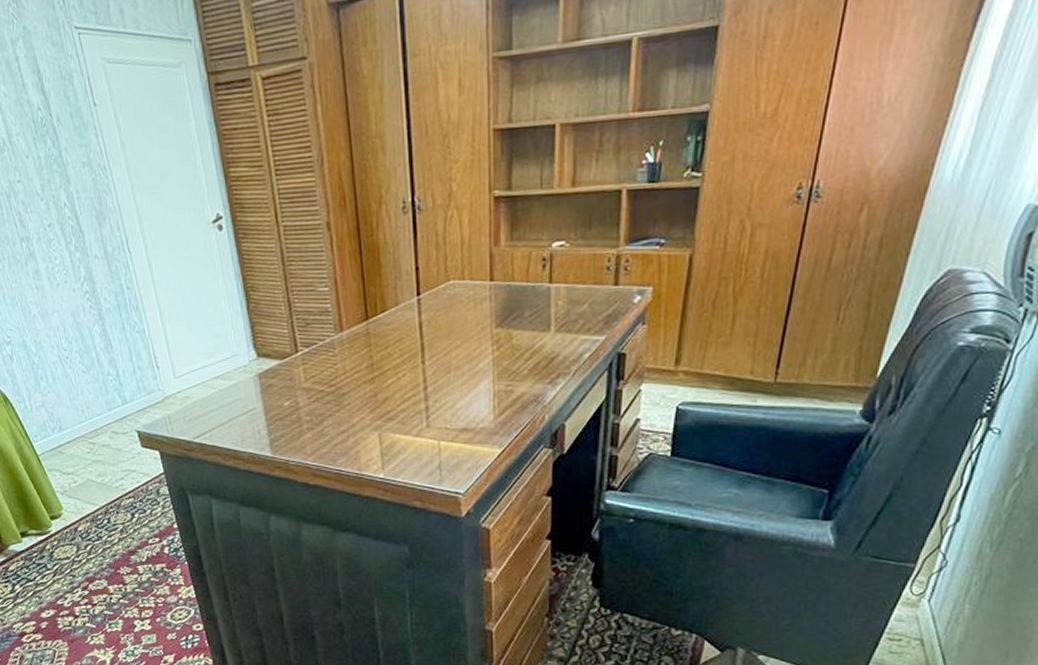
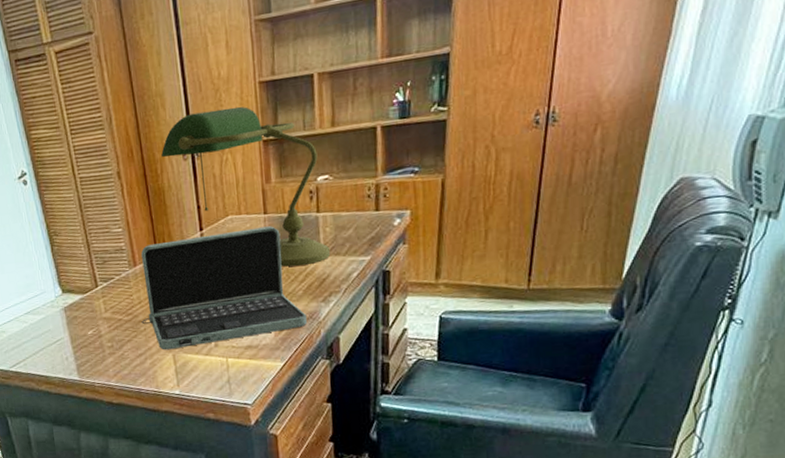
laptop: none [345,295,530,428] -> present [141,226,307,350]
desk lamp: none [378,156,562,342] -> present [161,106,331,267]

